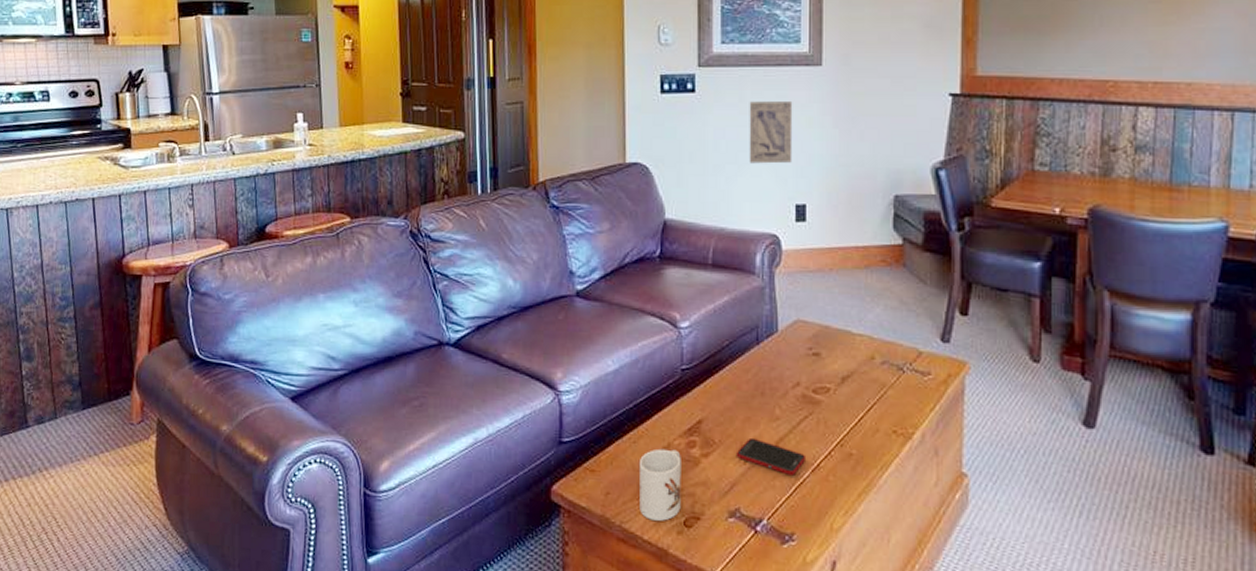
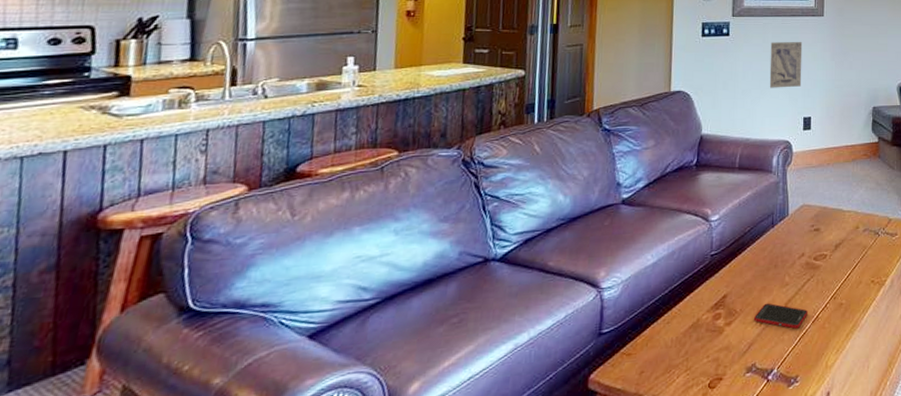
mug: present [638,448,681,521] -> none [670,323,708,389]

